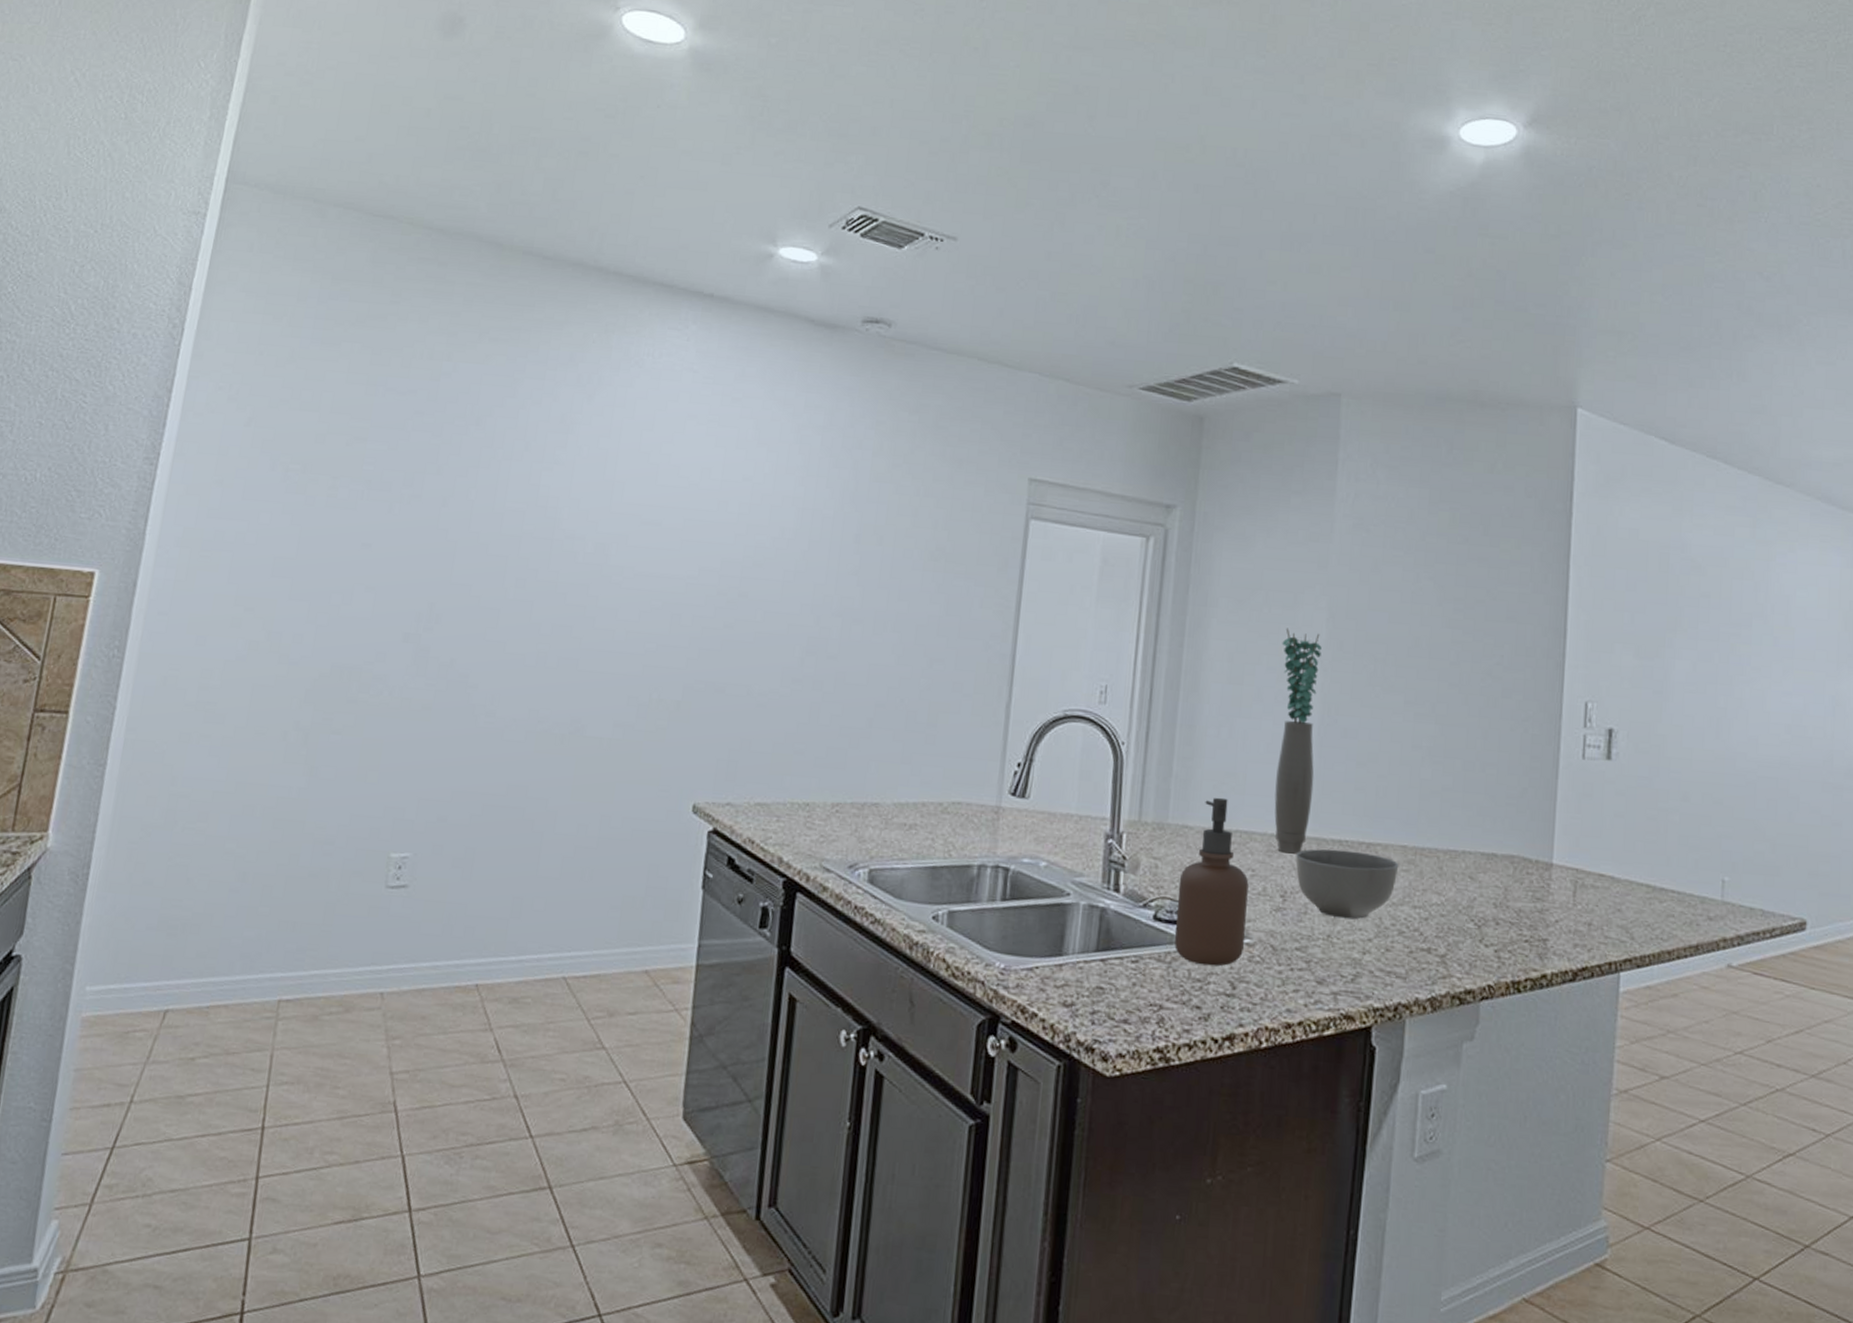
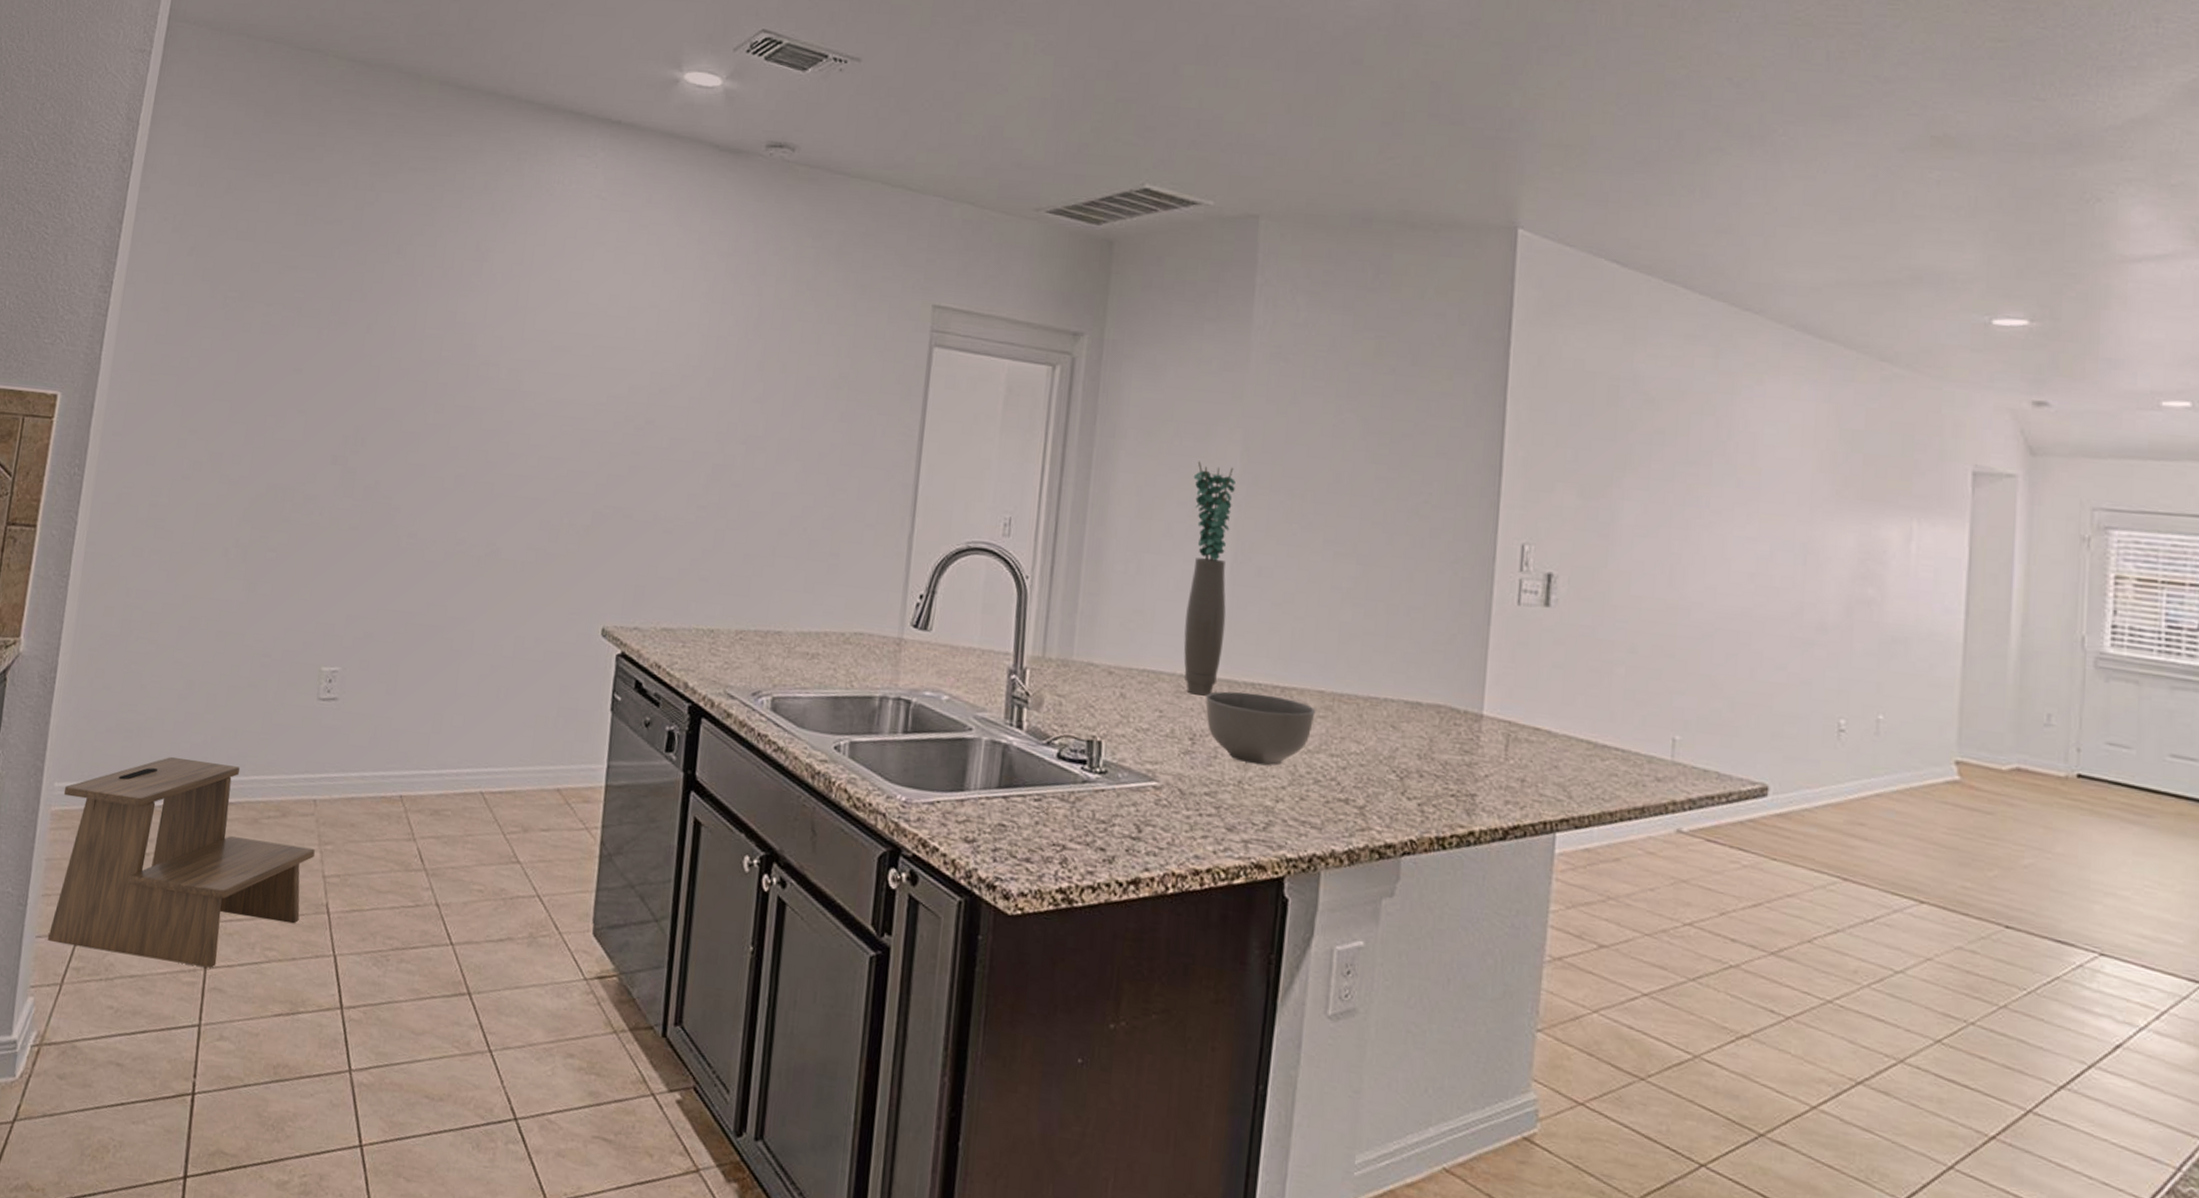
step stool: none [75,953,382,1177] -> present [47,756,315,968]
soap dispenser: present [1174,797,1249,966] -> none [1078,635,1156,808]

